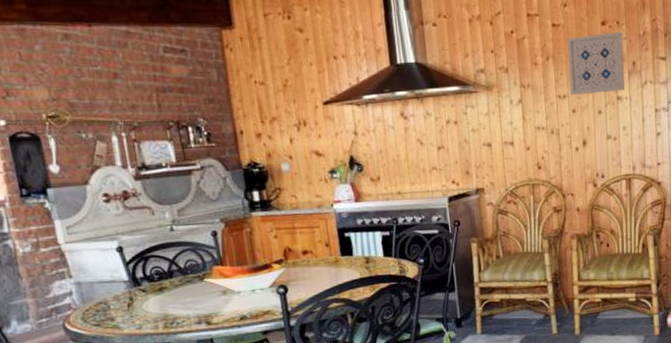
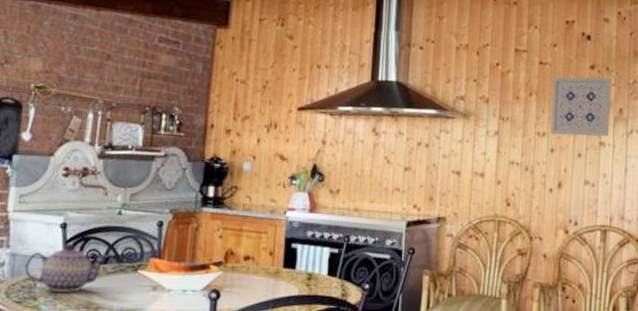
teapot: none [92,264,173,311] -> present [24,243,110,293]

